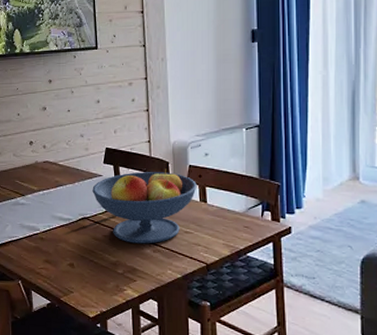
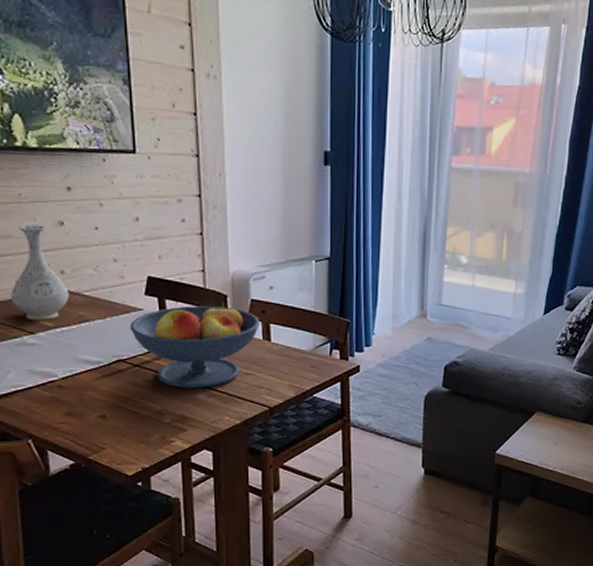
vase: none [10,111,49,185] -> present [11,224,69,320]

